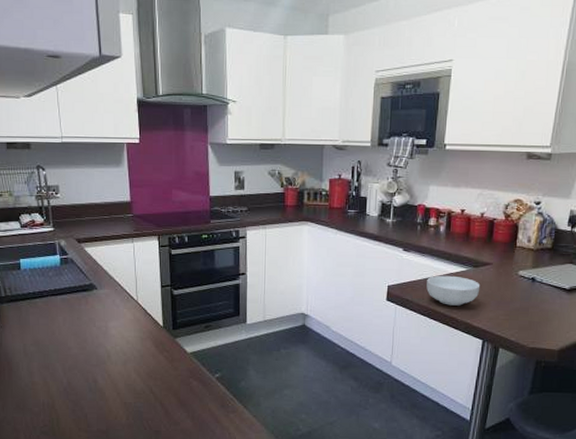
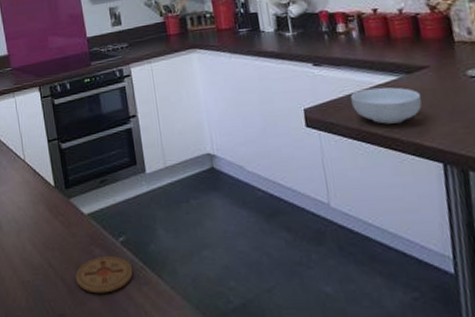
coaster: none [173,388,224,417] -> present [76,256,134,294]

